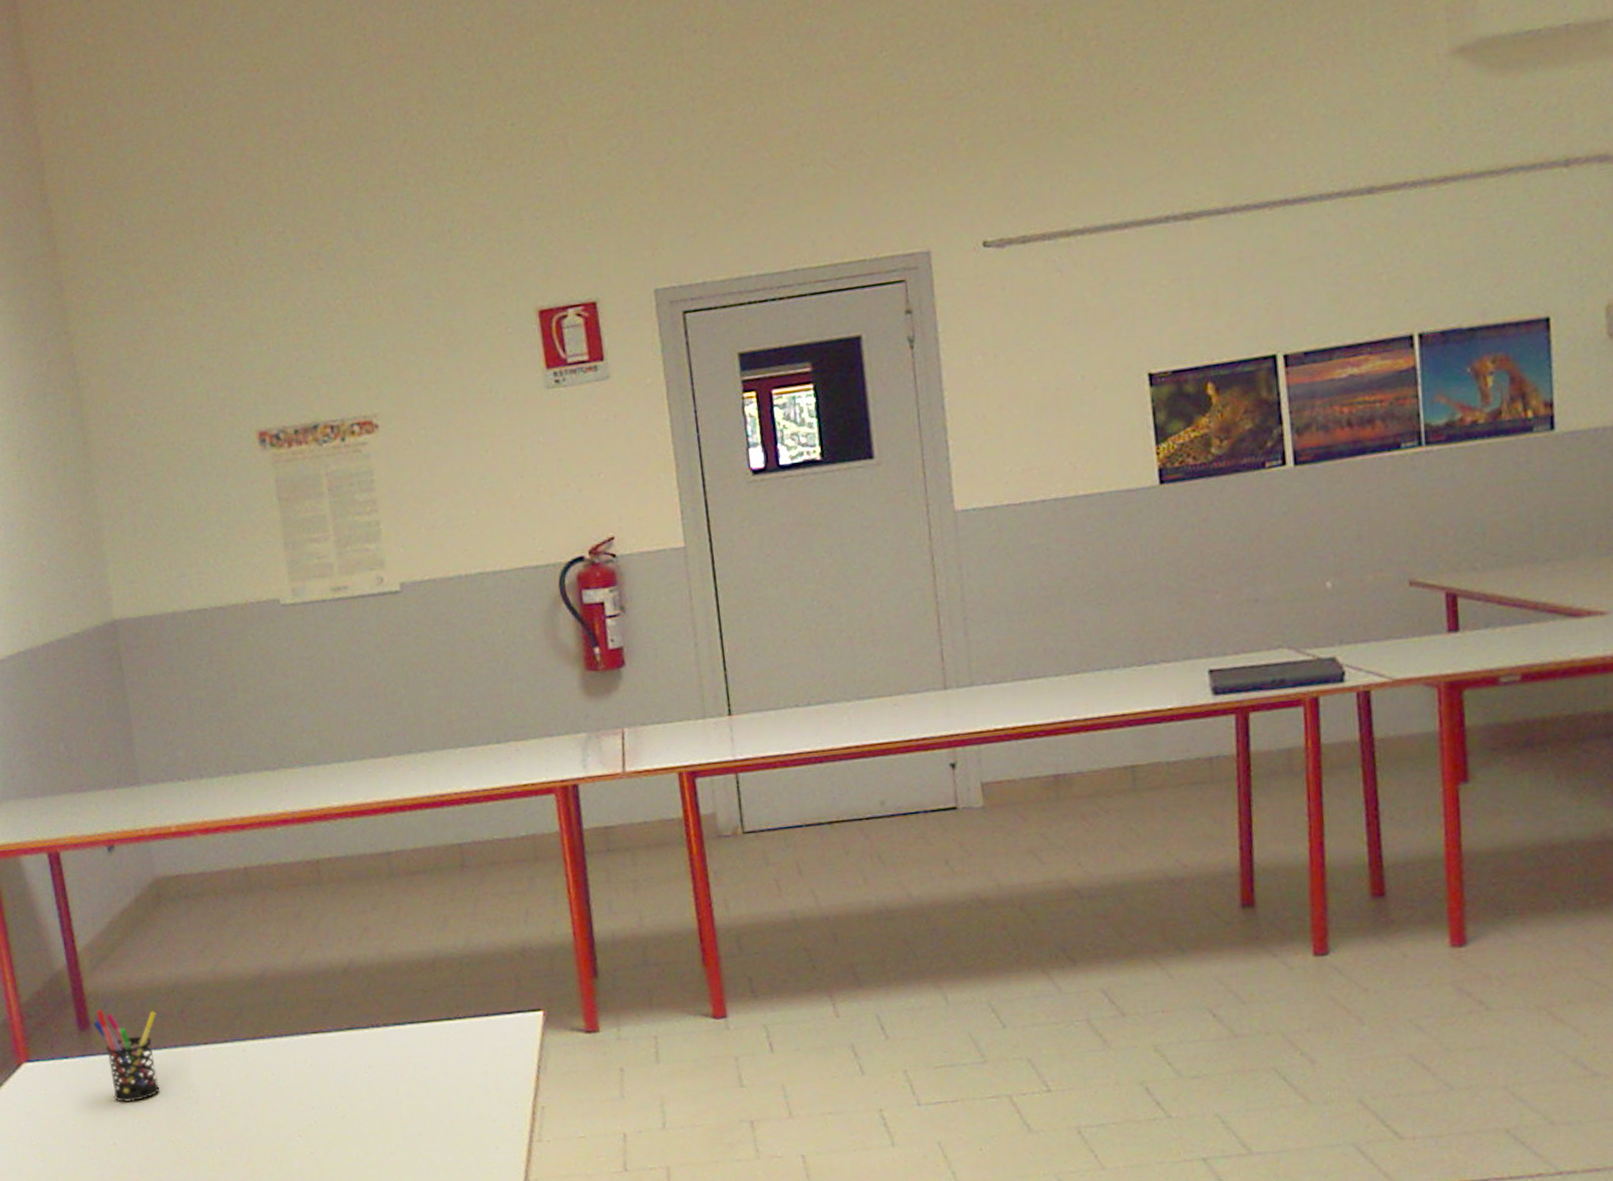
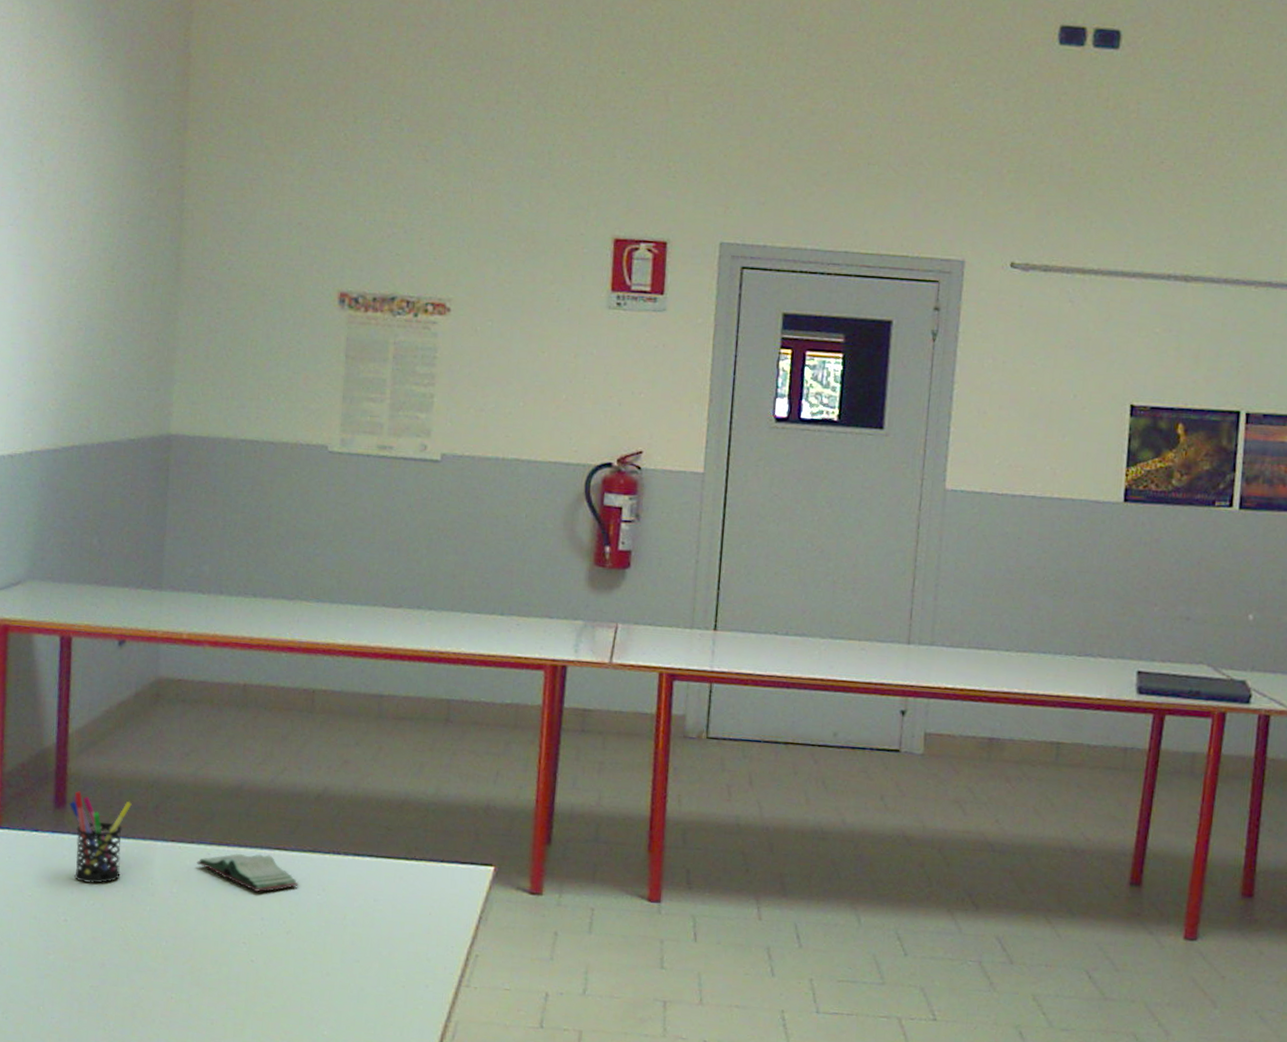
book: none [234,1040,344,1082] -> present [196,854,299,893]

